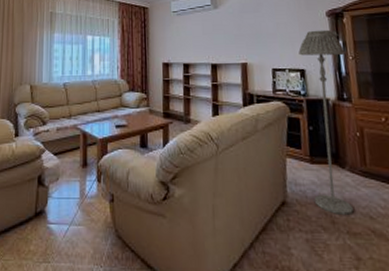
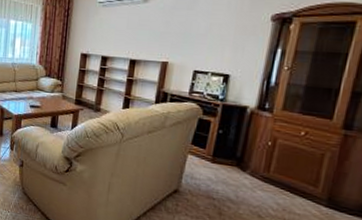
floor lamp: present [298,29,354,214] -> none [206,34,282,210]

